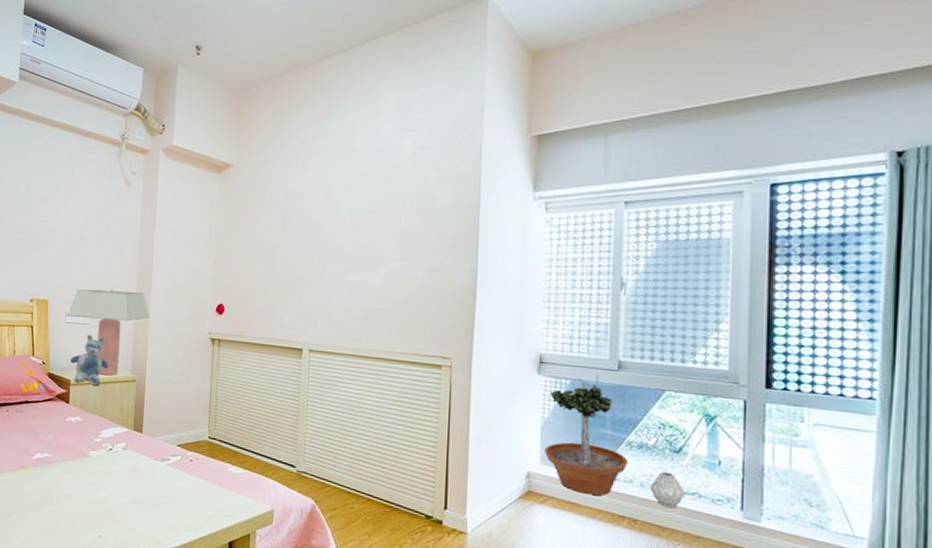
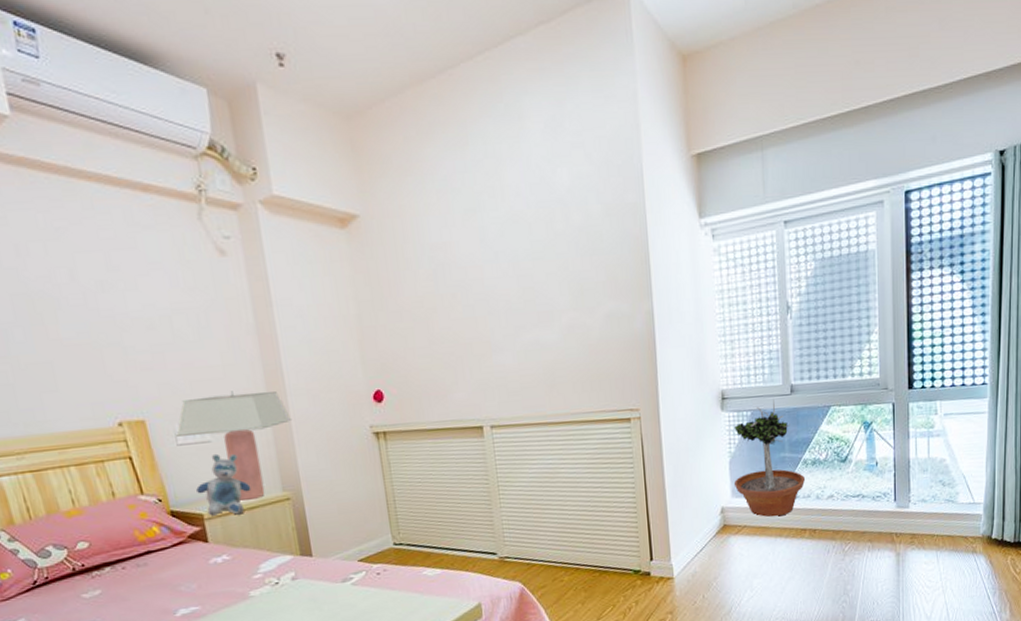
vase: present [649,471,686,509] -> none [824,480,852,513]

